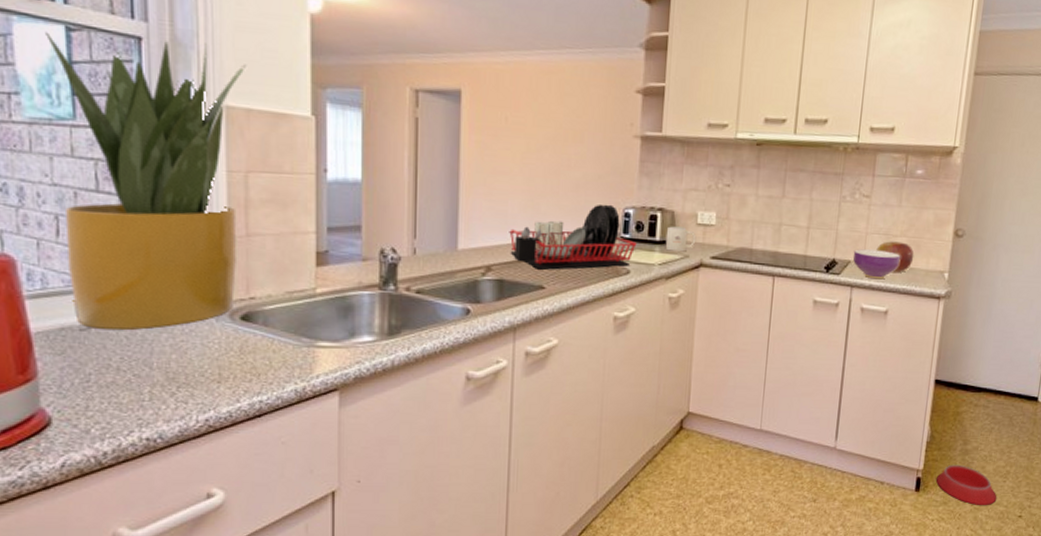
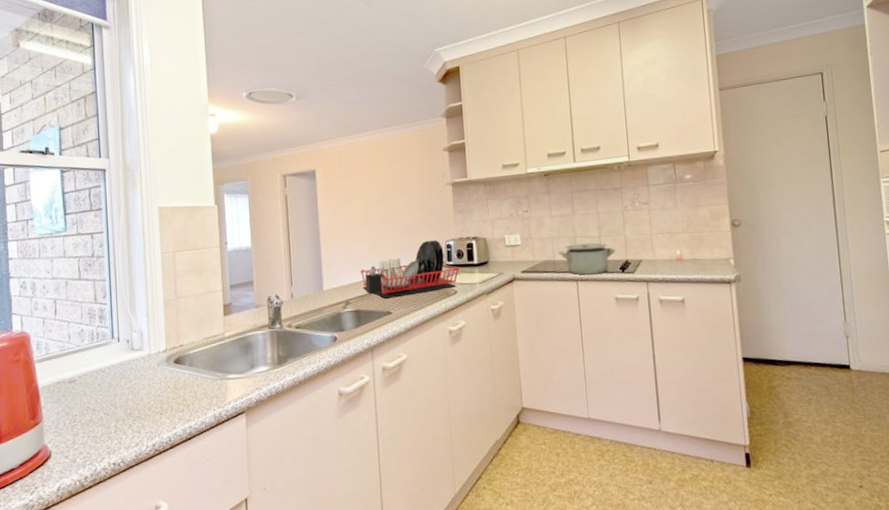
planter: present [45,31,246,331] -> none [49,166,171,381]
mug: present [665,226,696,253] -> none [481,249,507,272]
saucepan: none [758,233,824,271] -> present [559,243,616,275]
bowl: present [852,249,901,280] -> none [642,247,687,273]
fruit: present [876,241,914,272] -> none [663,237,699,265]
pet bowl: present [935,464,997,505] -> none [764,437,832,478]

